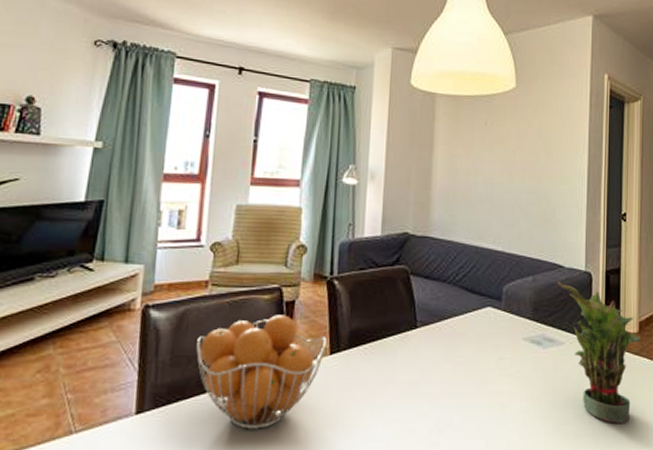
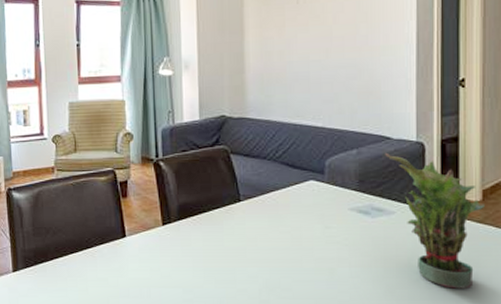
fruit basket: present [196,315,327,429] -> none [51,193,158,285]

